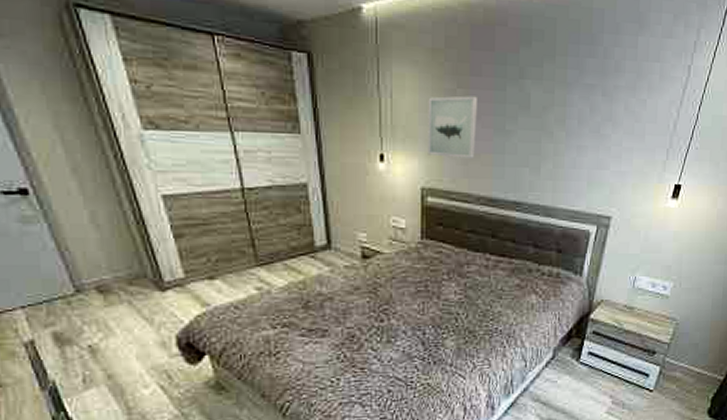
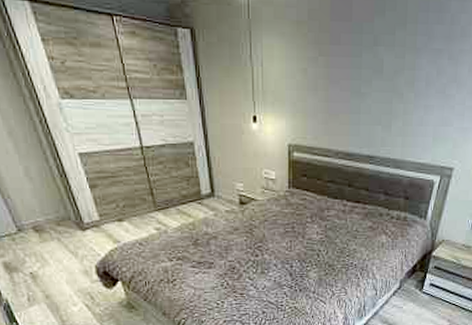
wall art: present [428,95,477,158] -> none [293,63,336,118]

